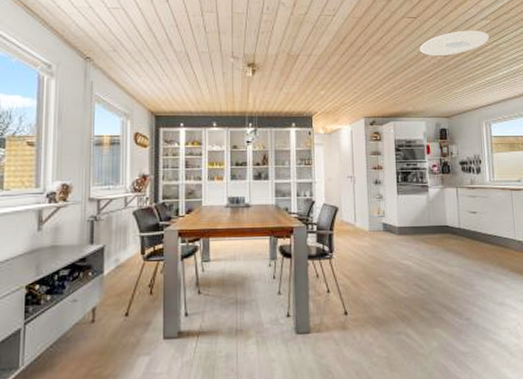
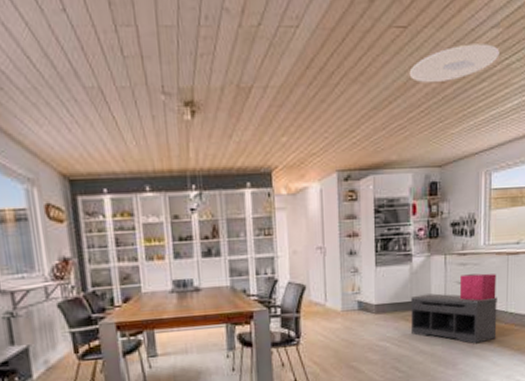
bench: none [429,220,508,268] -> present [411,293,497,344]
storage bin: none [471,205,504,229] -> present [460,273,497,301]

